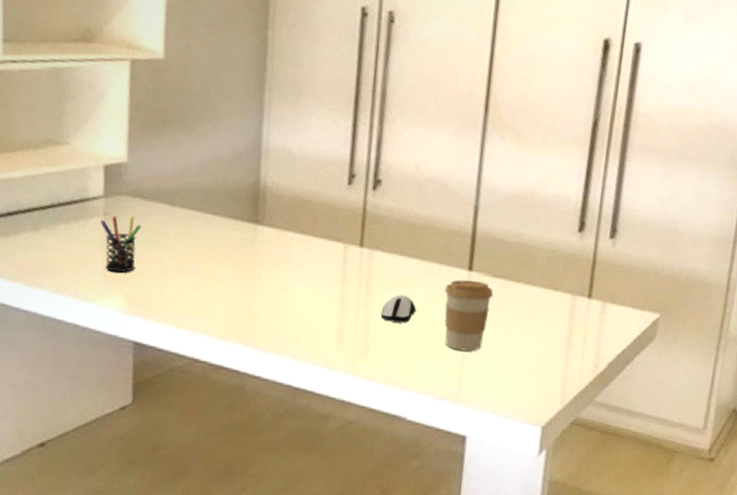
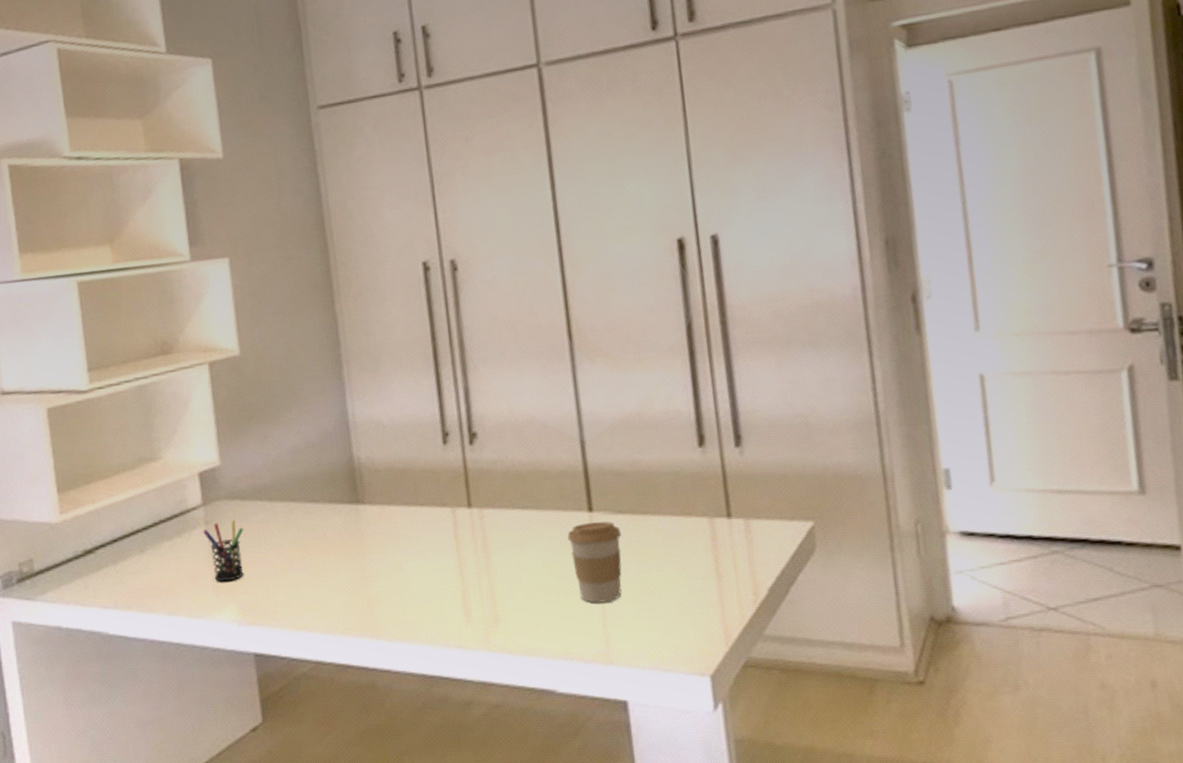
computer mouse: present [380,294,416,323] -> none [504,551,542,584]

